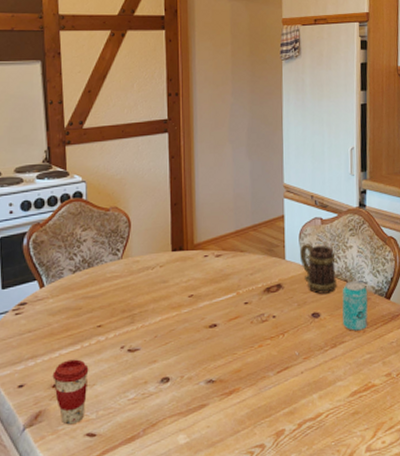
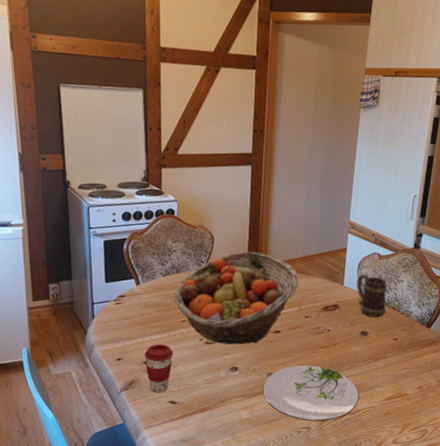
fruit basket: none [87,231,233,350] -> present [174,251,299,345]
plate: none [201,363,319,437] -> present [262,365,359,422]
beverage can: present [342,281,368,331] -> none [387,309,412,350]

